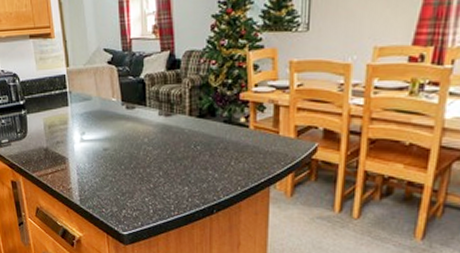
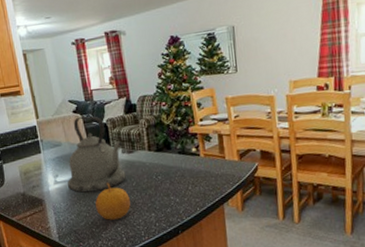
kettle: none [95,68,160,155] -> present [67,116,126,193]
fruit: none [123,147,162,189] -> present [95,183,131,220]

